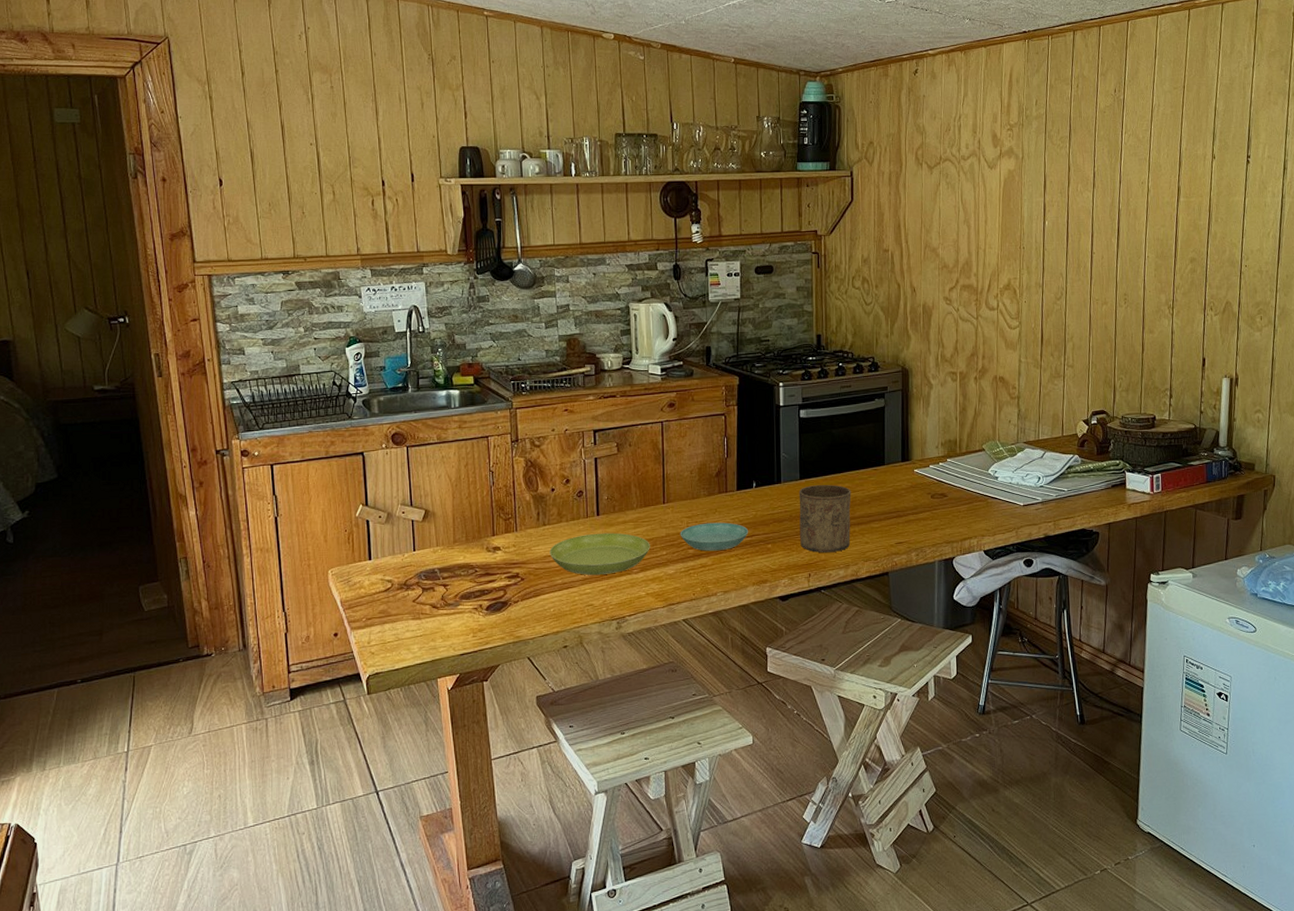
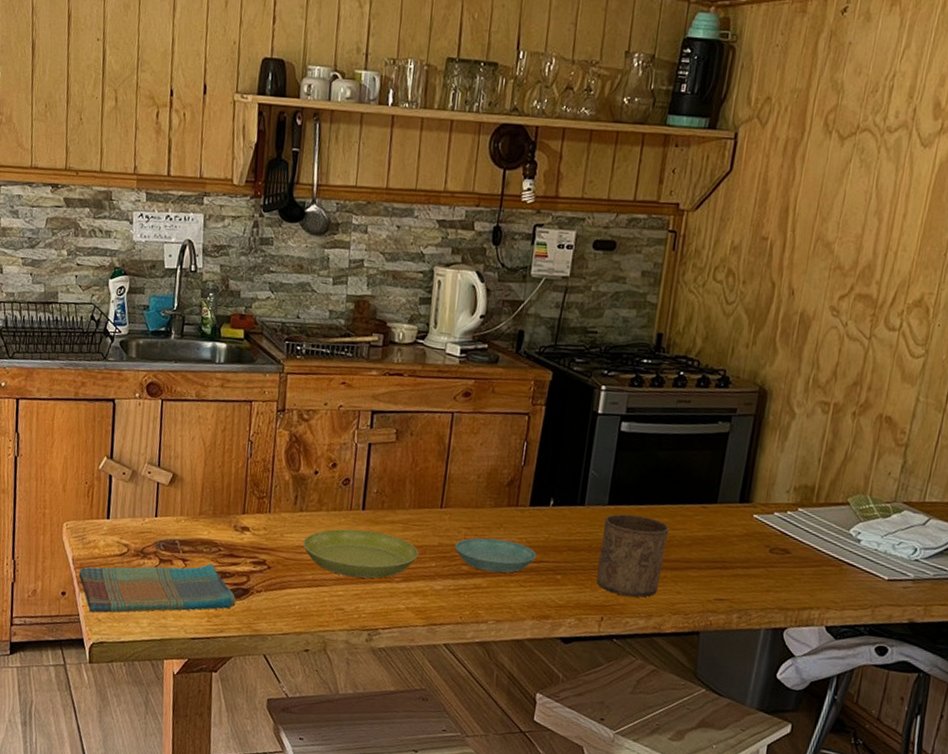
dish towel: none [348,585,497,648] -> present [78,563,236,613]

